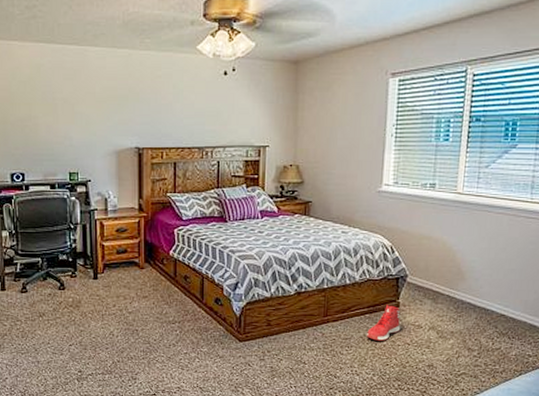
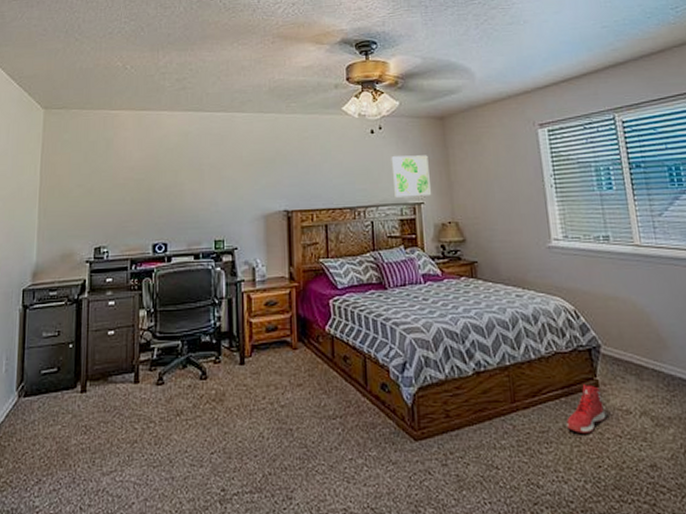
wall art: none [241,99,278,140] -> present [391,155,431,198]

